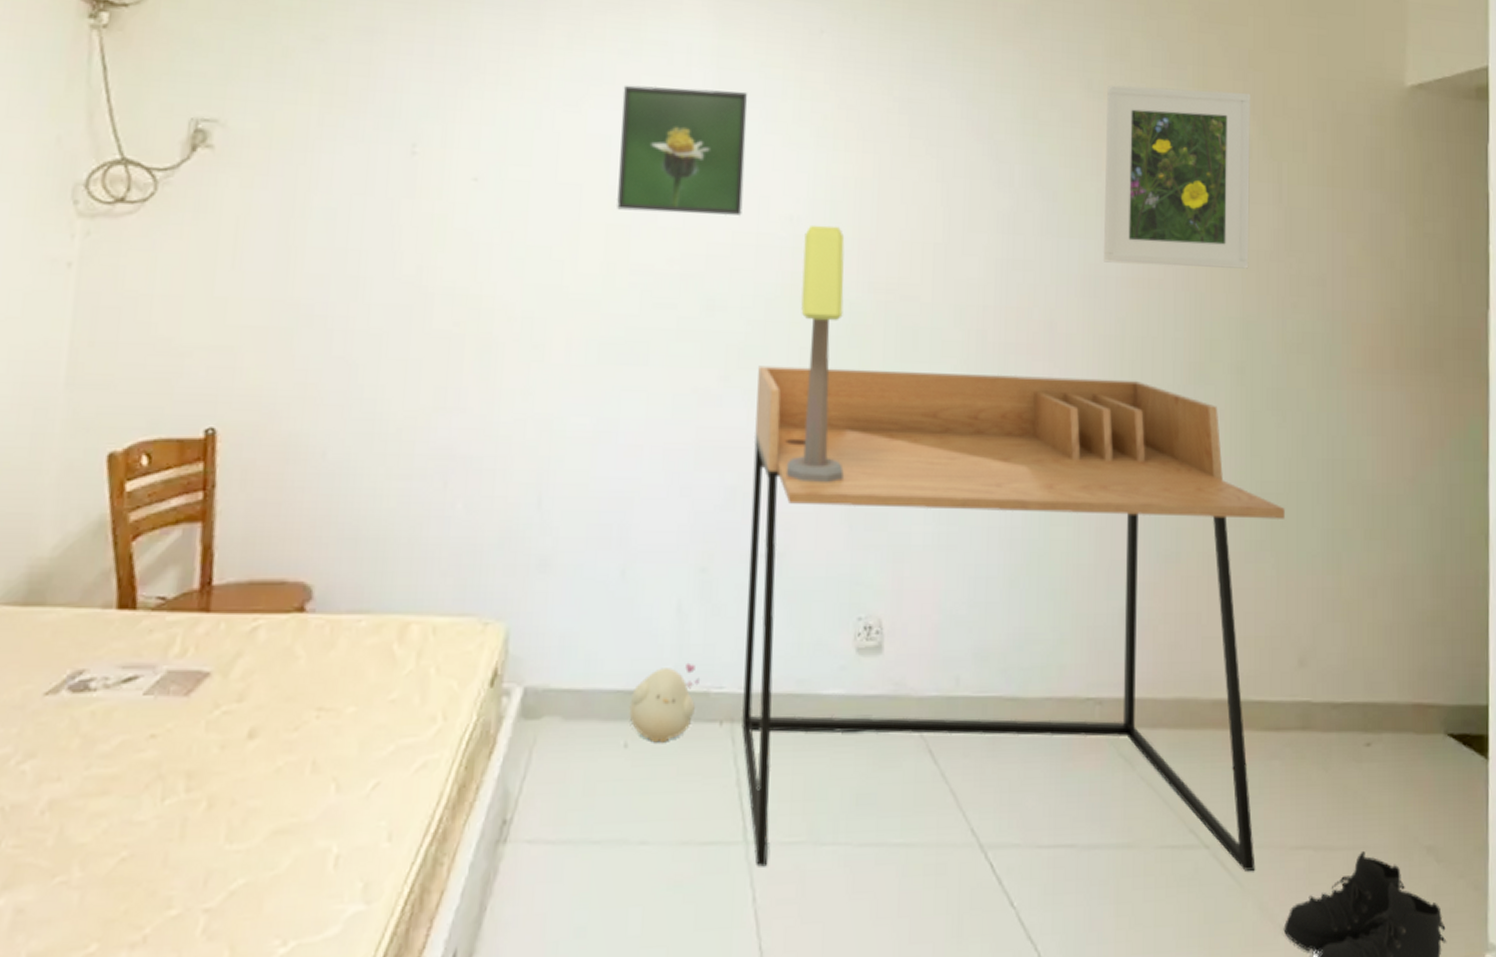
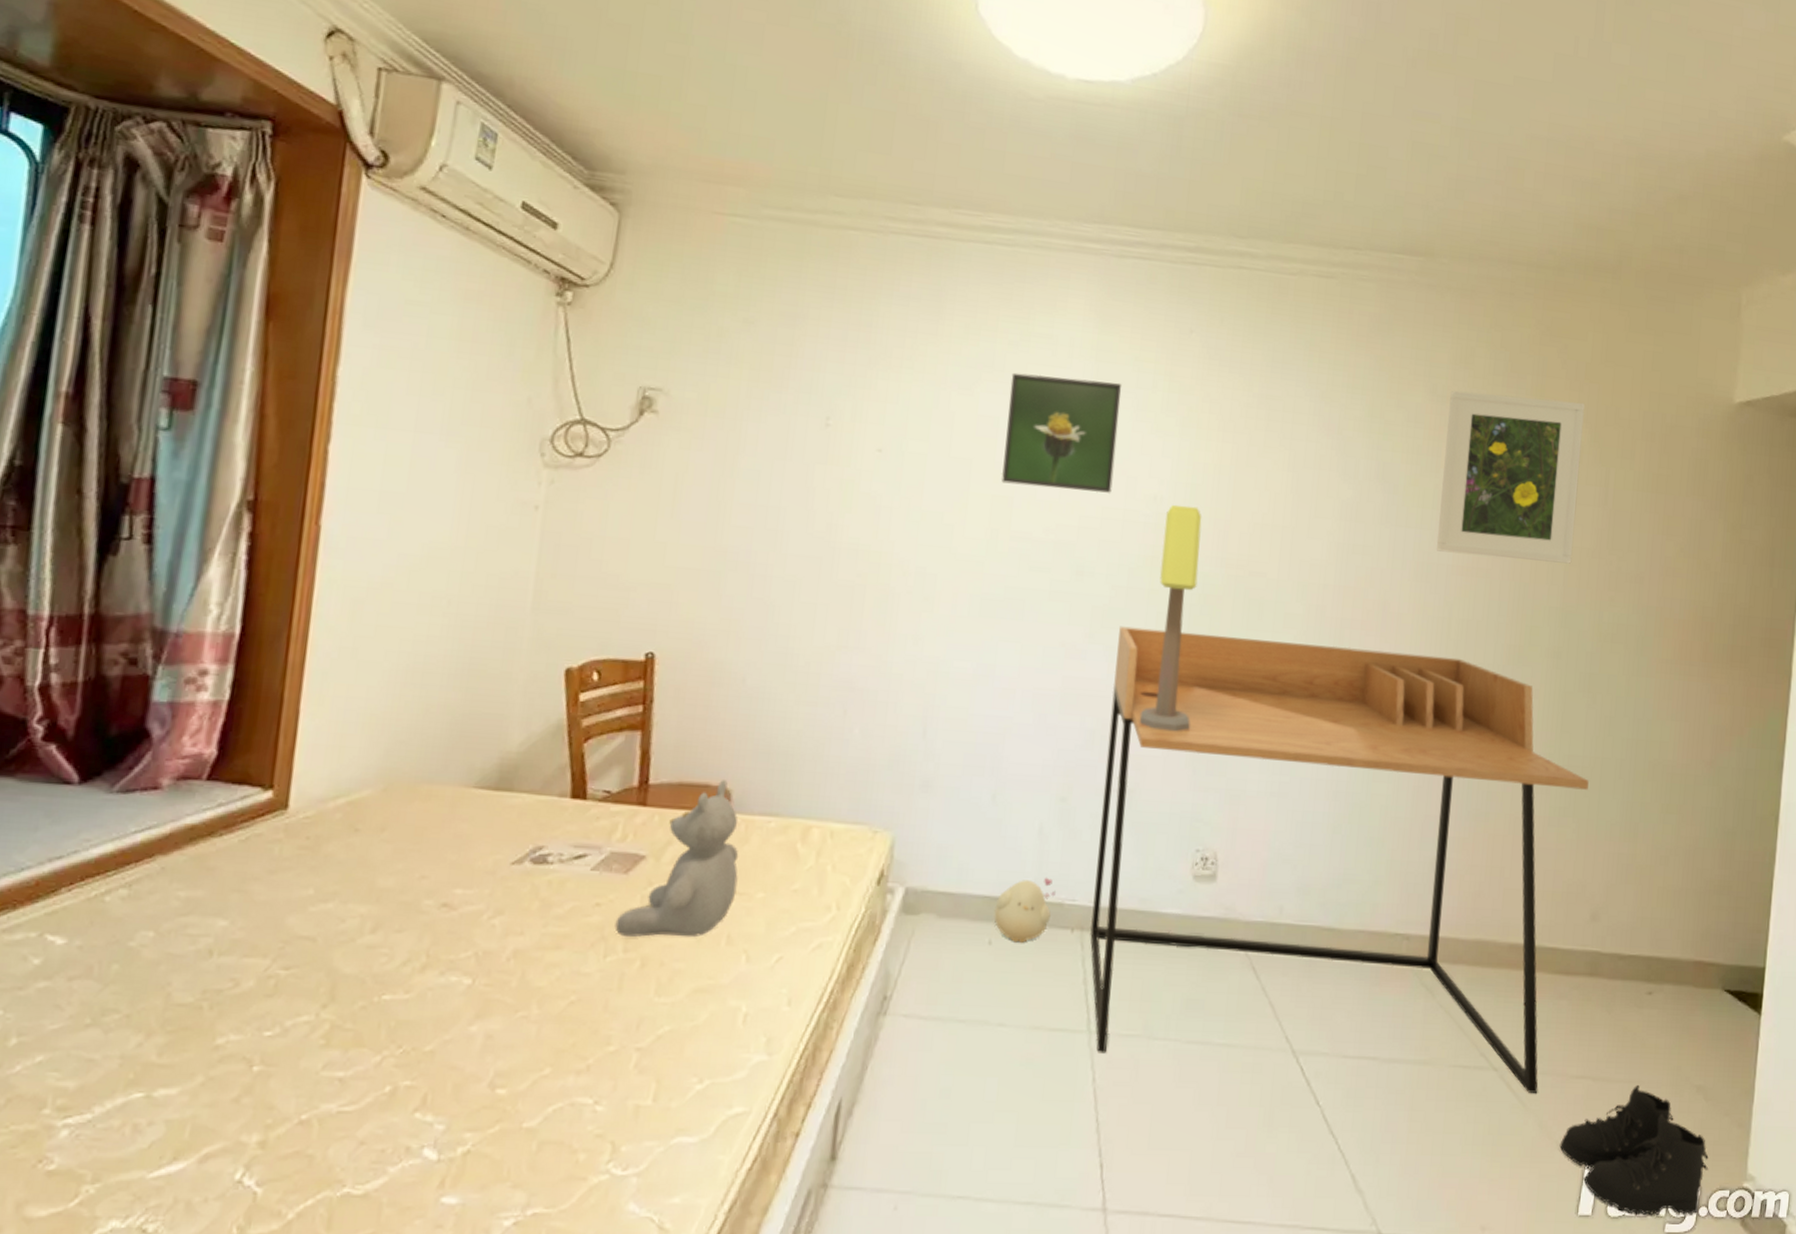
teddy bear: none [174,573,324,774] -> present [615,778,739,938]

